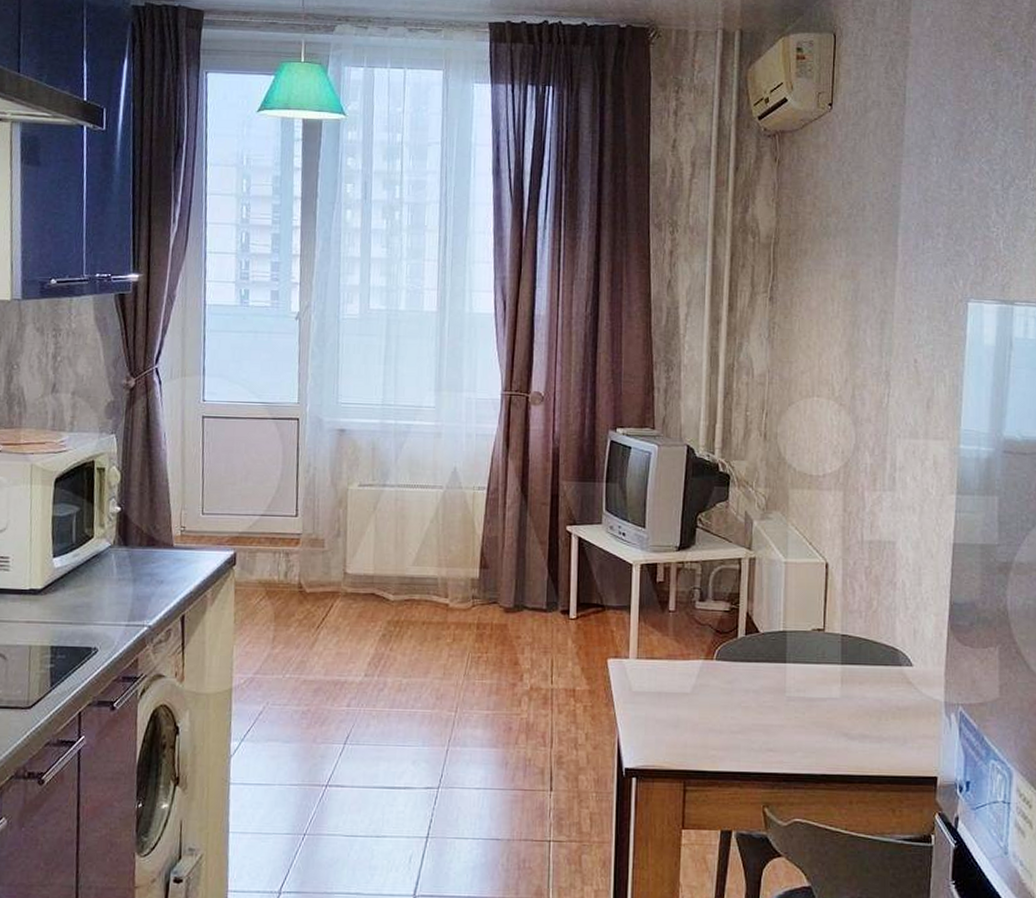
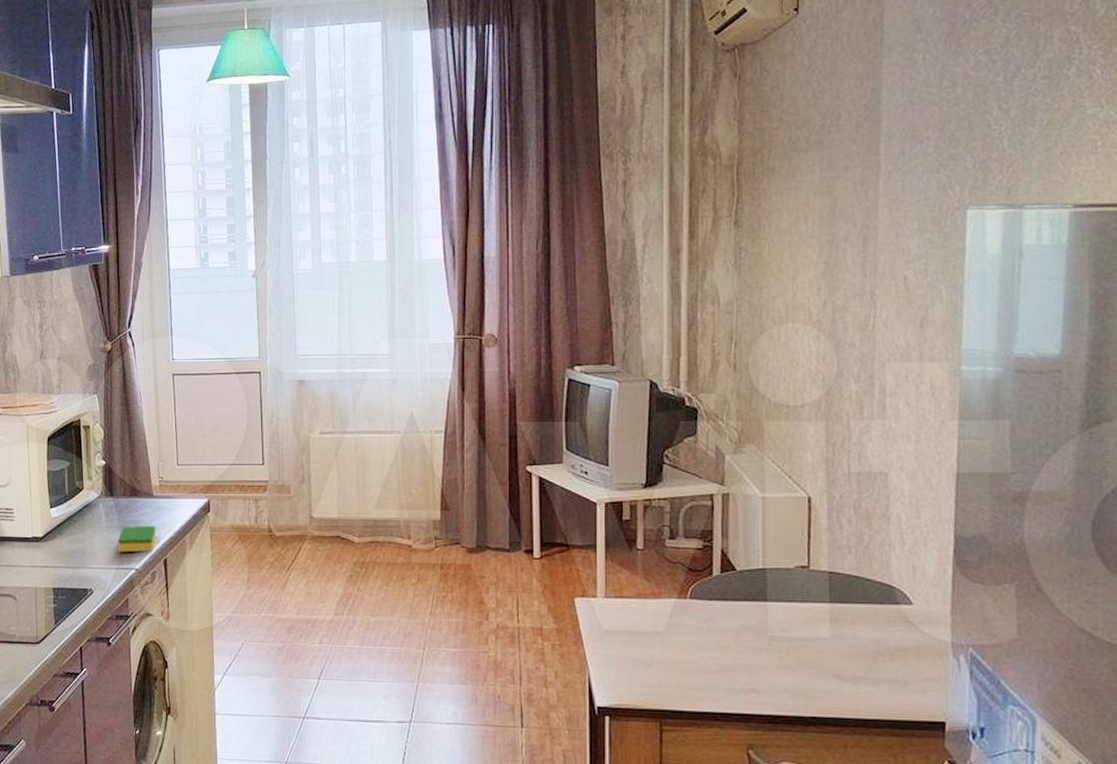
dish sponge: none [128,578,174,608] -> present [117,525,156,553]

